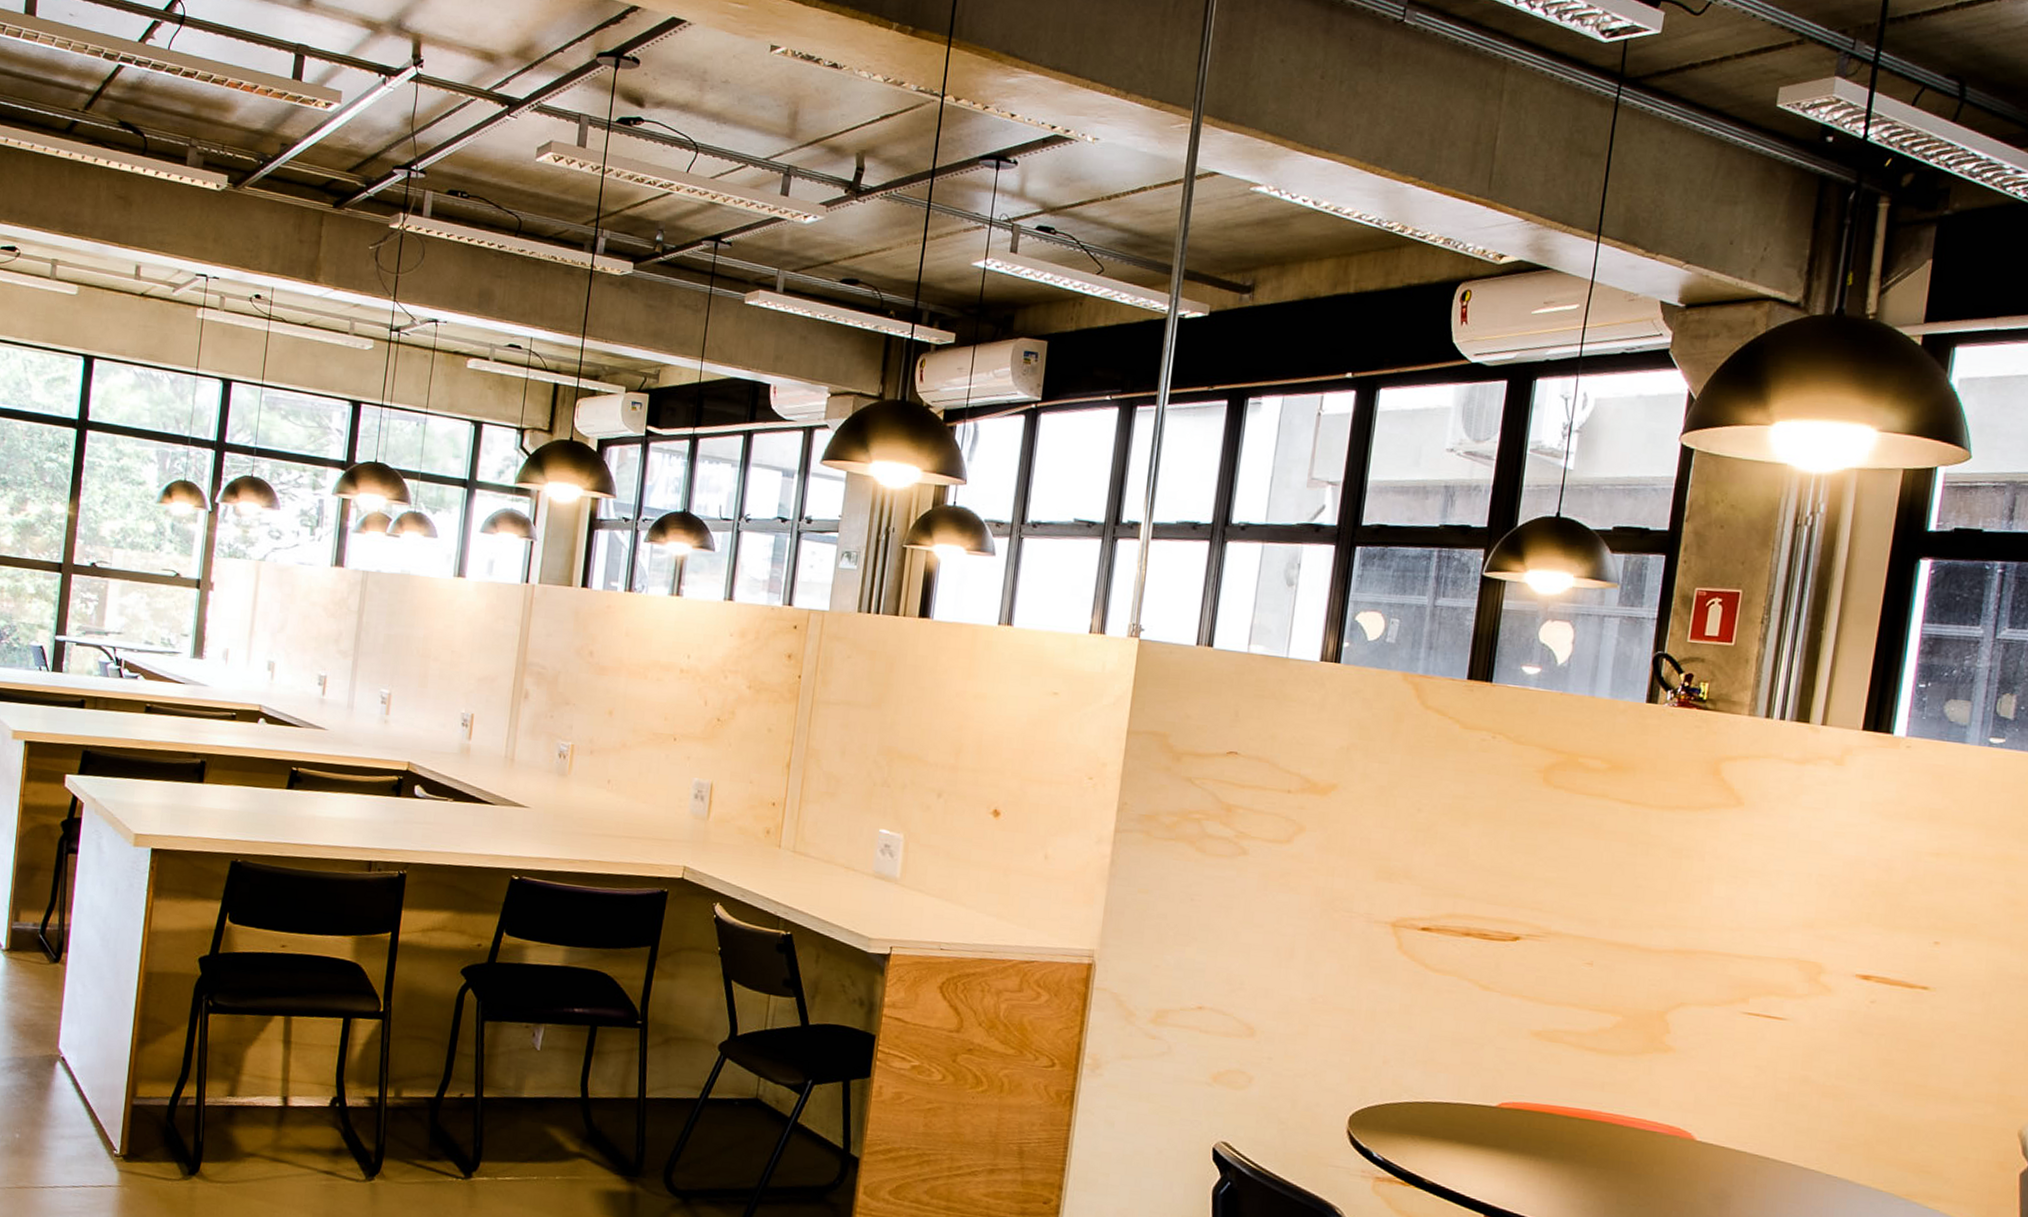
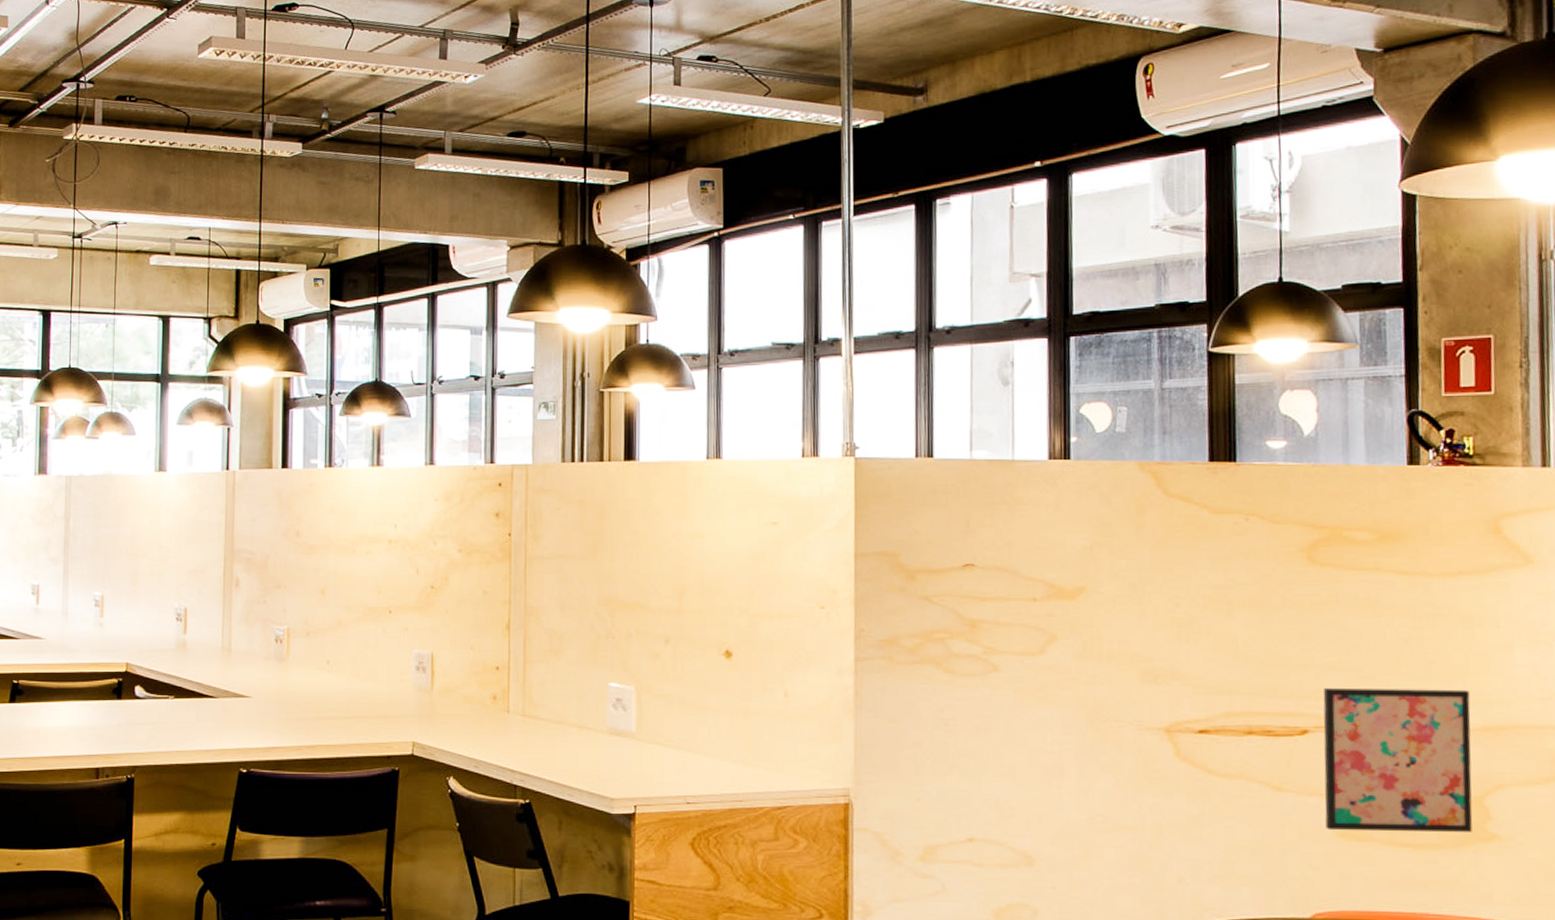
wall art: none [1522,899,1669,1043] -> present [1323,687,1473,832]

